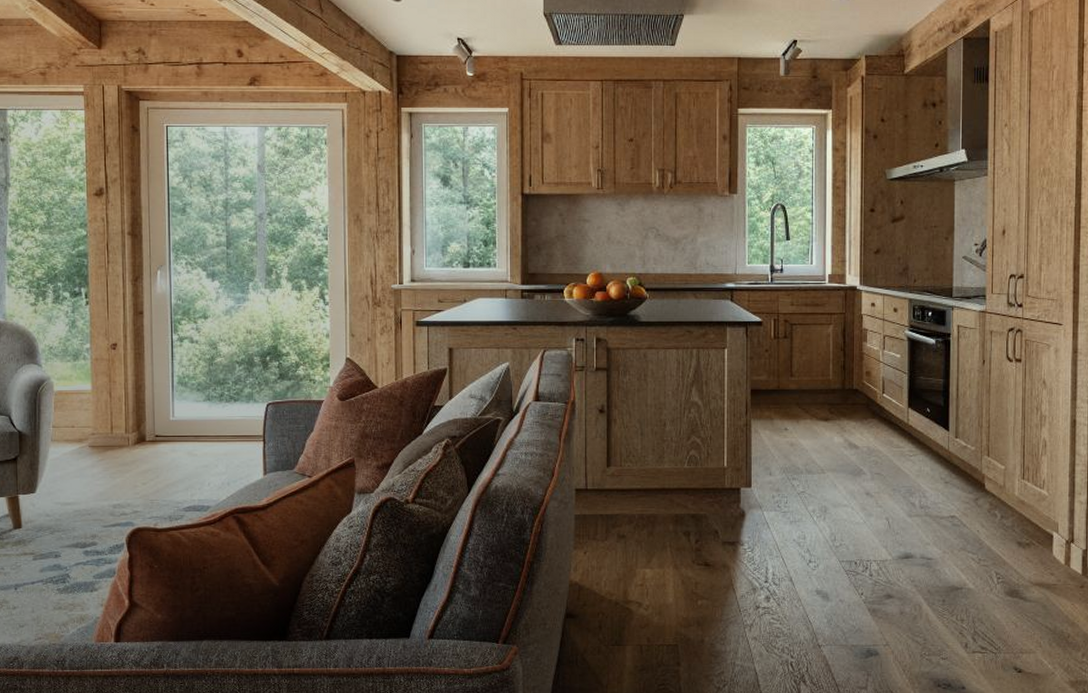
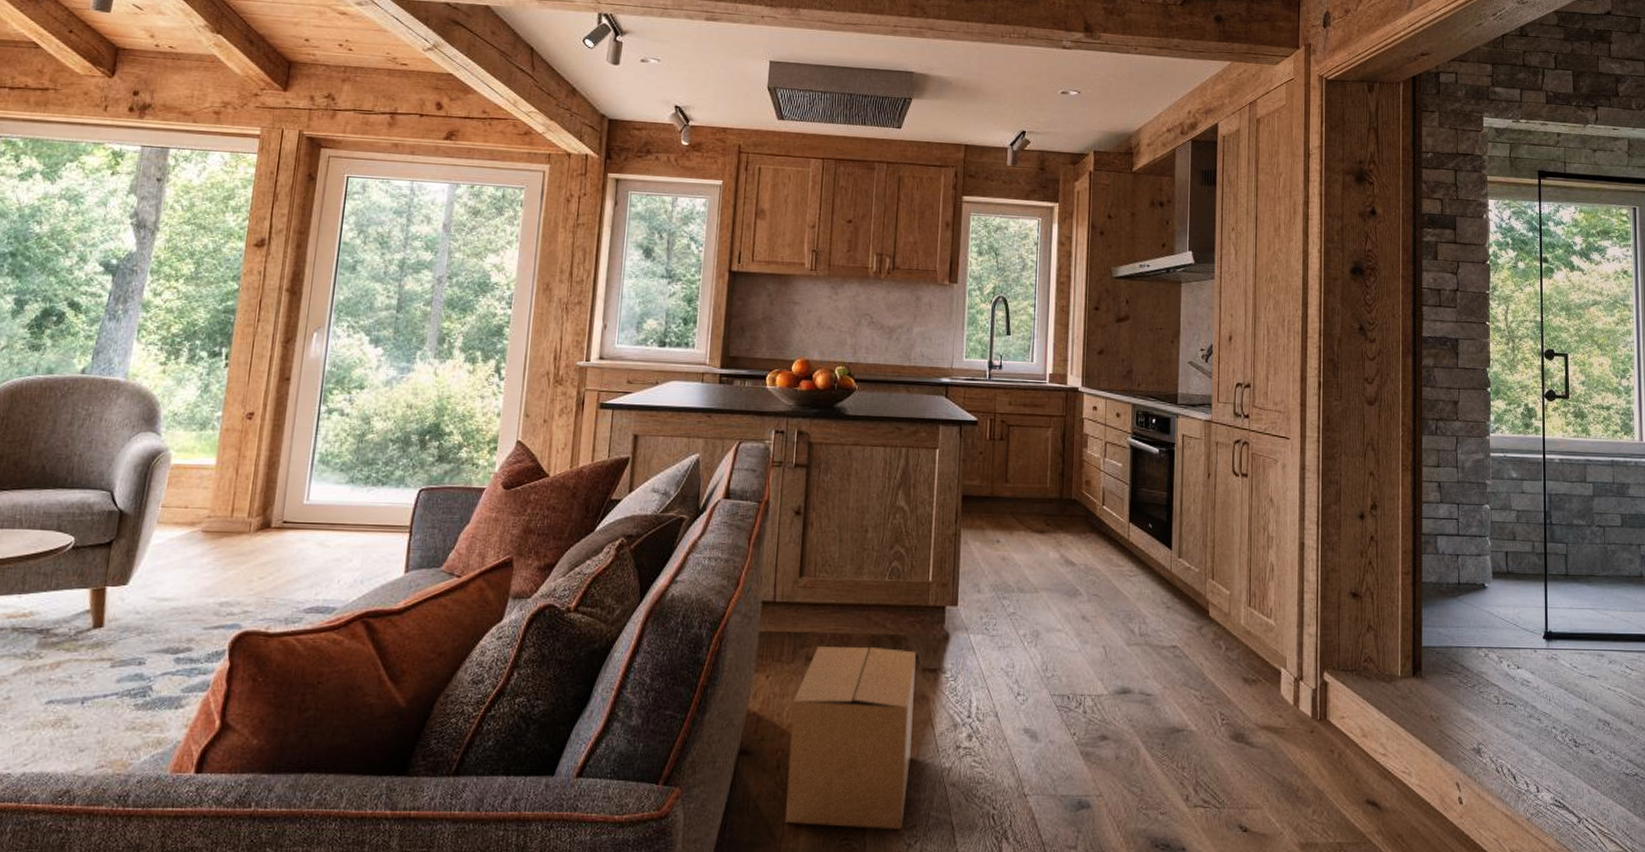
cardboard box: none [608,524,716,676] -> present [785,646,916,829]

